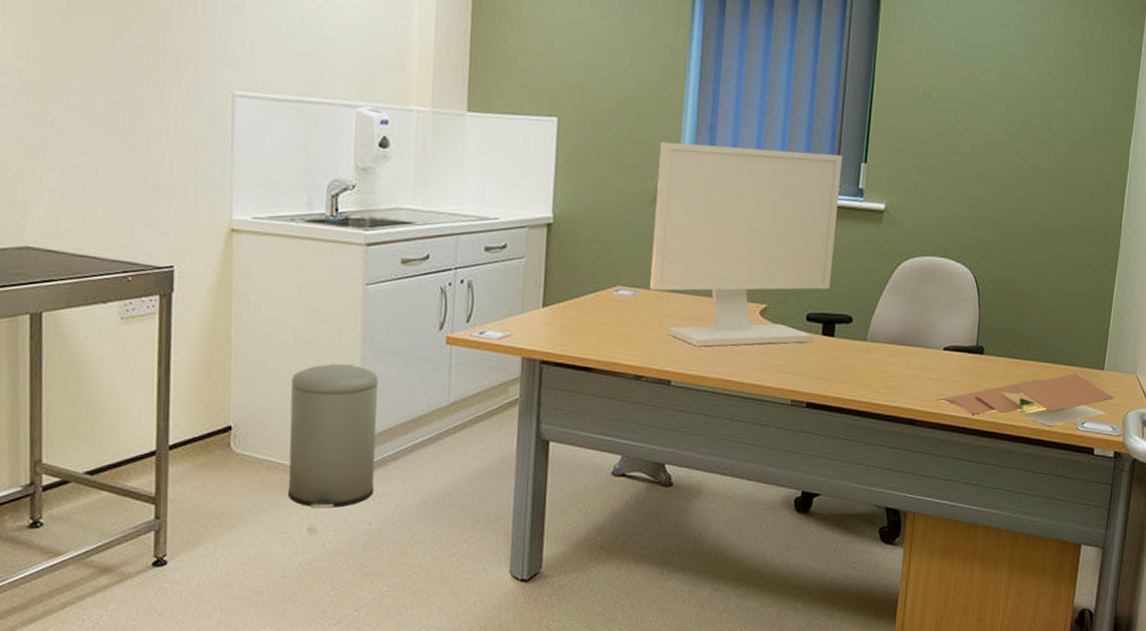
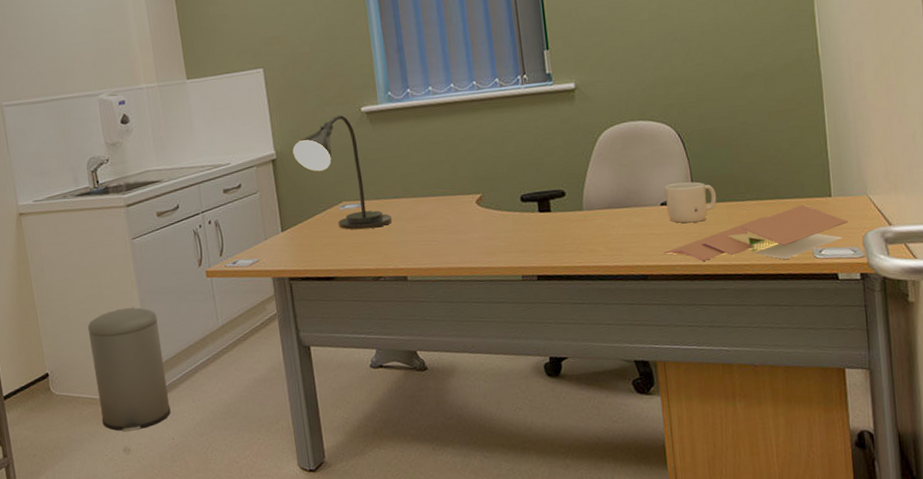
desk lamp: none [572,187,668,322] -> present [292,114,393,230]
computer monitor: present [649,141,842,347] -> none [356,48,538,243]
mug: none [948,328,999,374] -> present [664,182,717,224]

